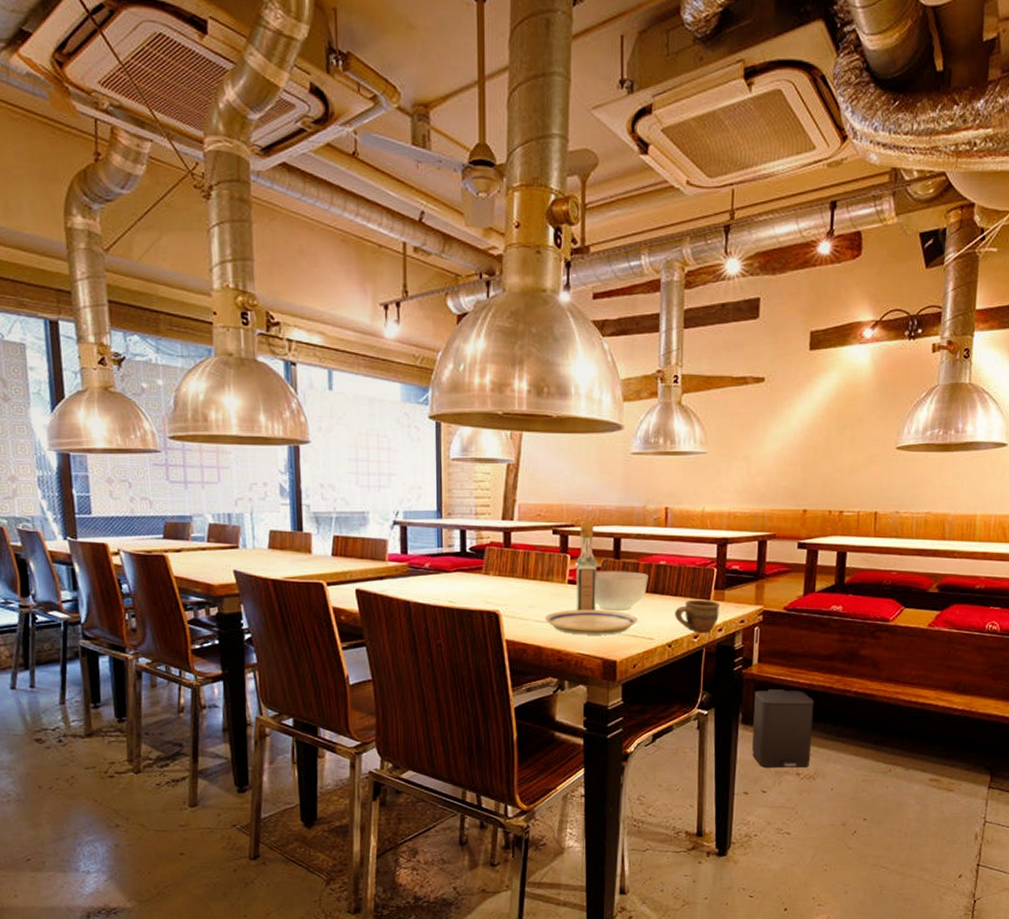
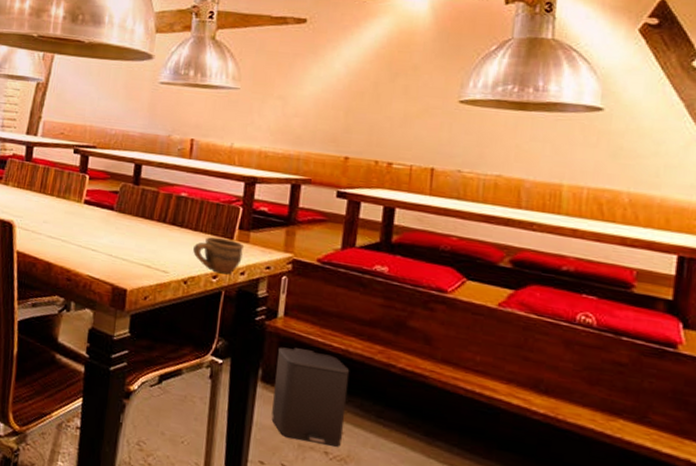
plate: present [544,610,638,635] -> none [57,229,154,262]
bottle: present [575,520,597,611] -> none [90,143,116,235]
bowl: present [595,571,648,611] -> none [110,194,168,239]

